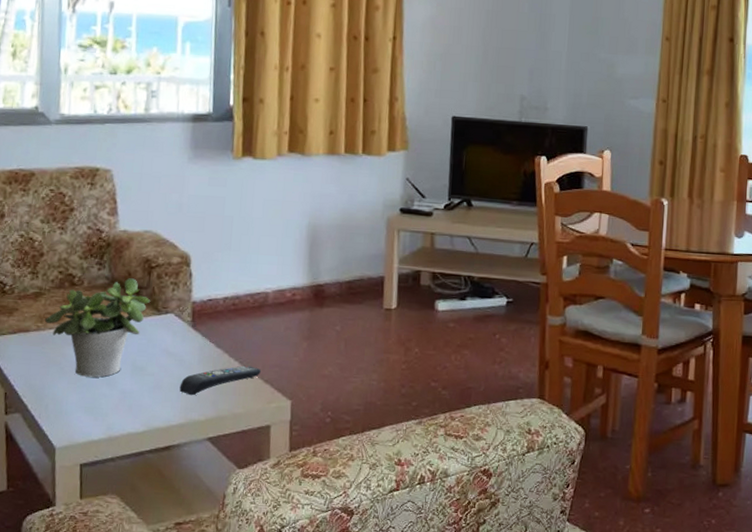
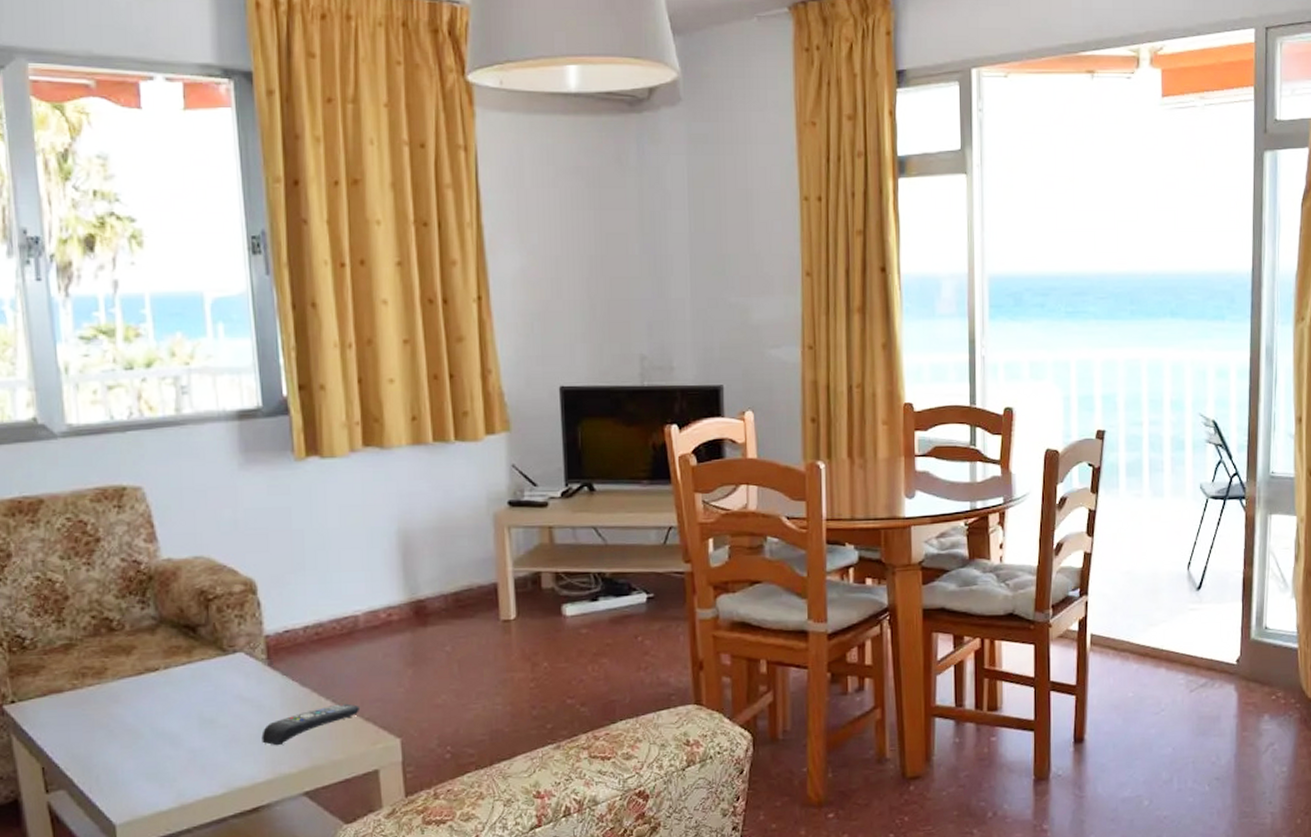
potted plant: present [44,278,151,378] -> none [80,615,213,738]

